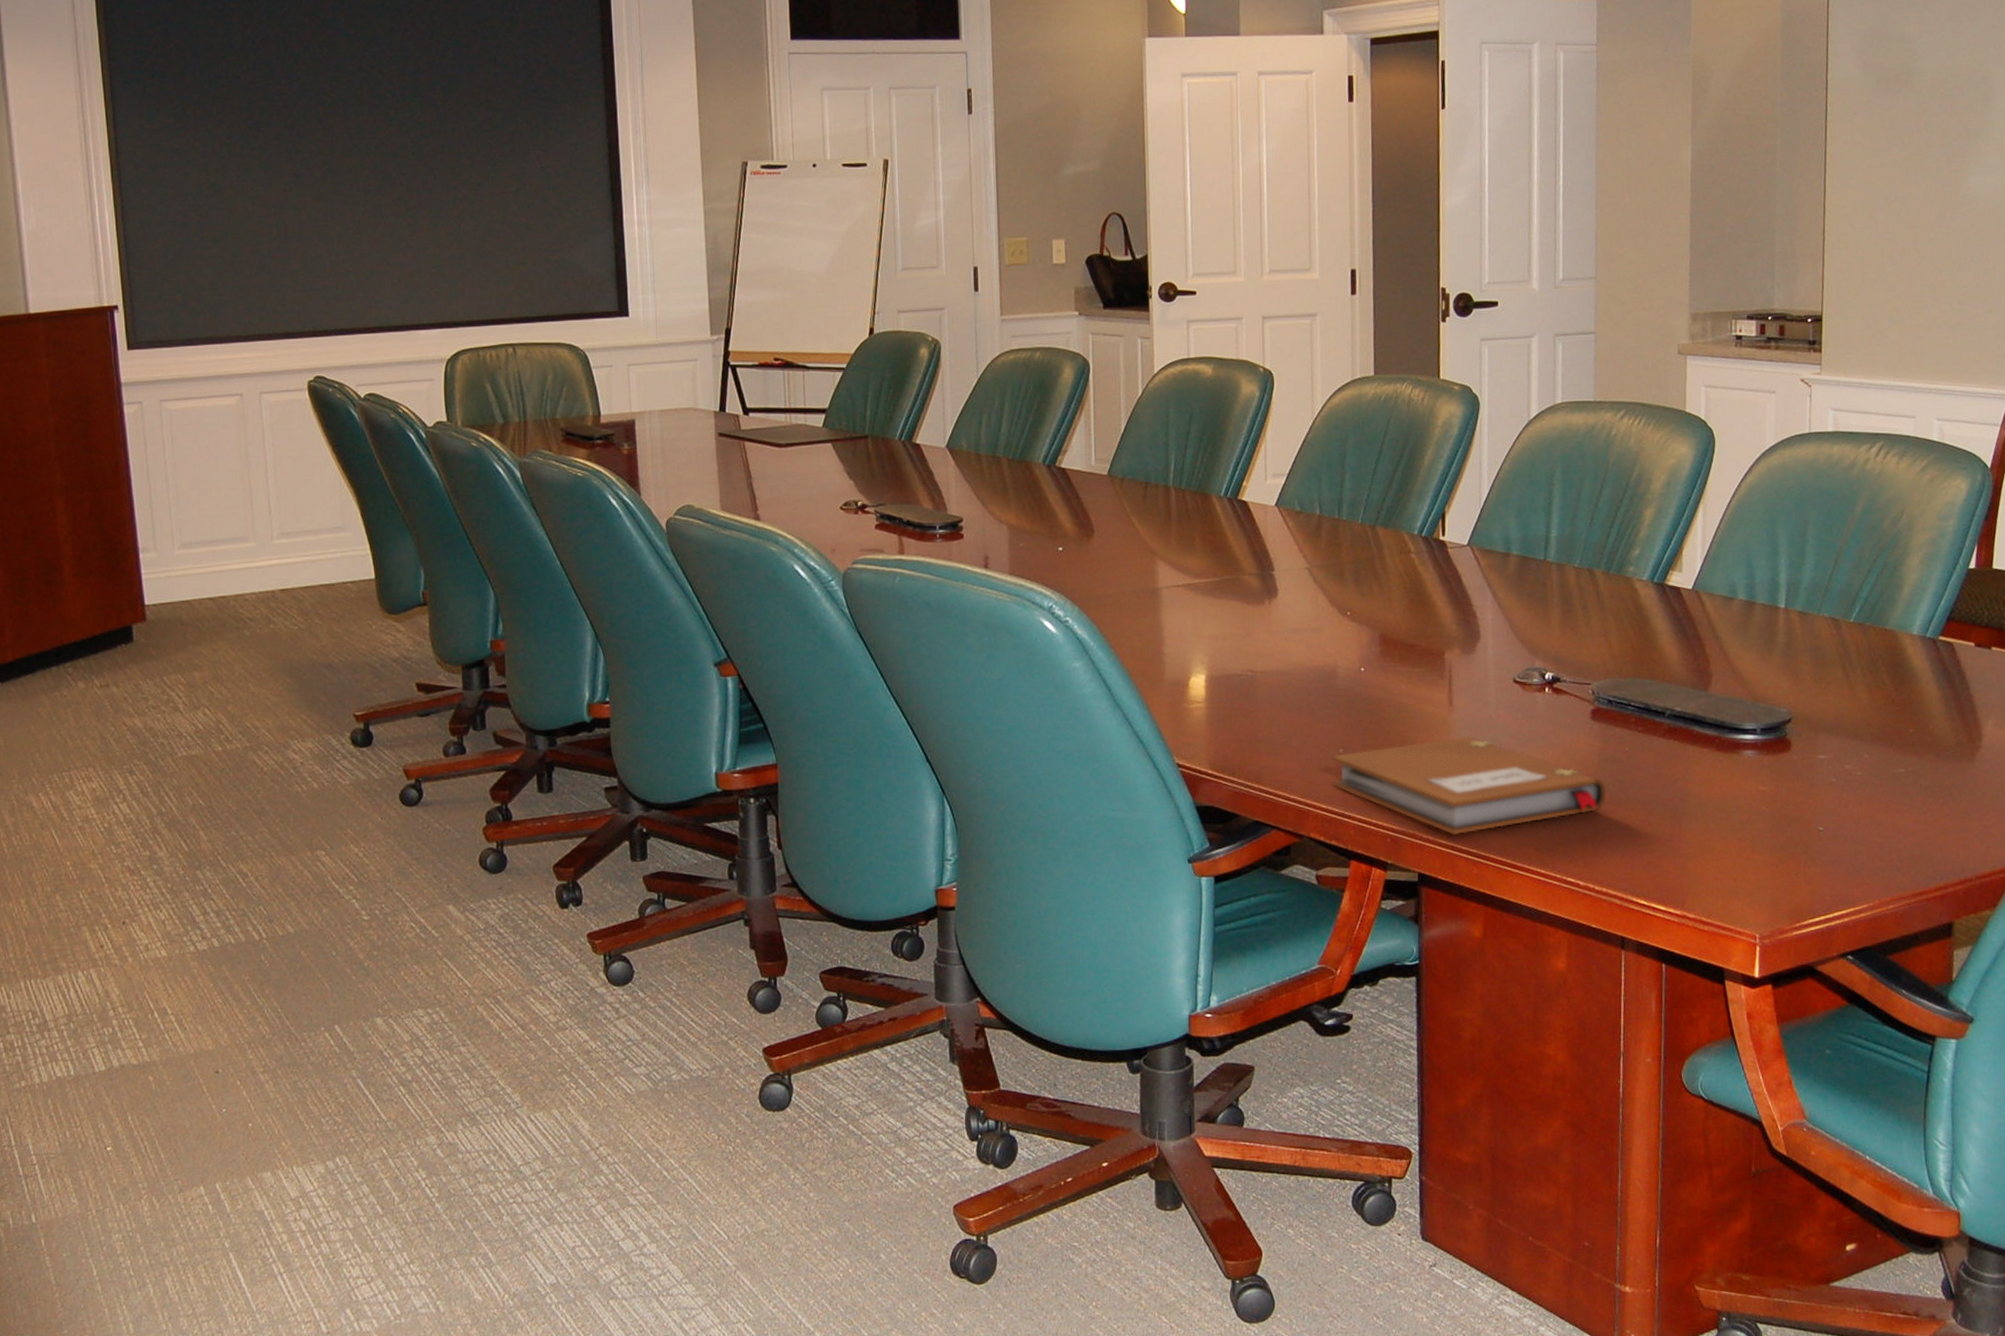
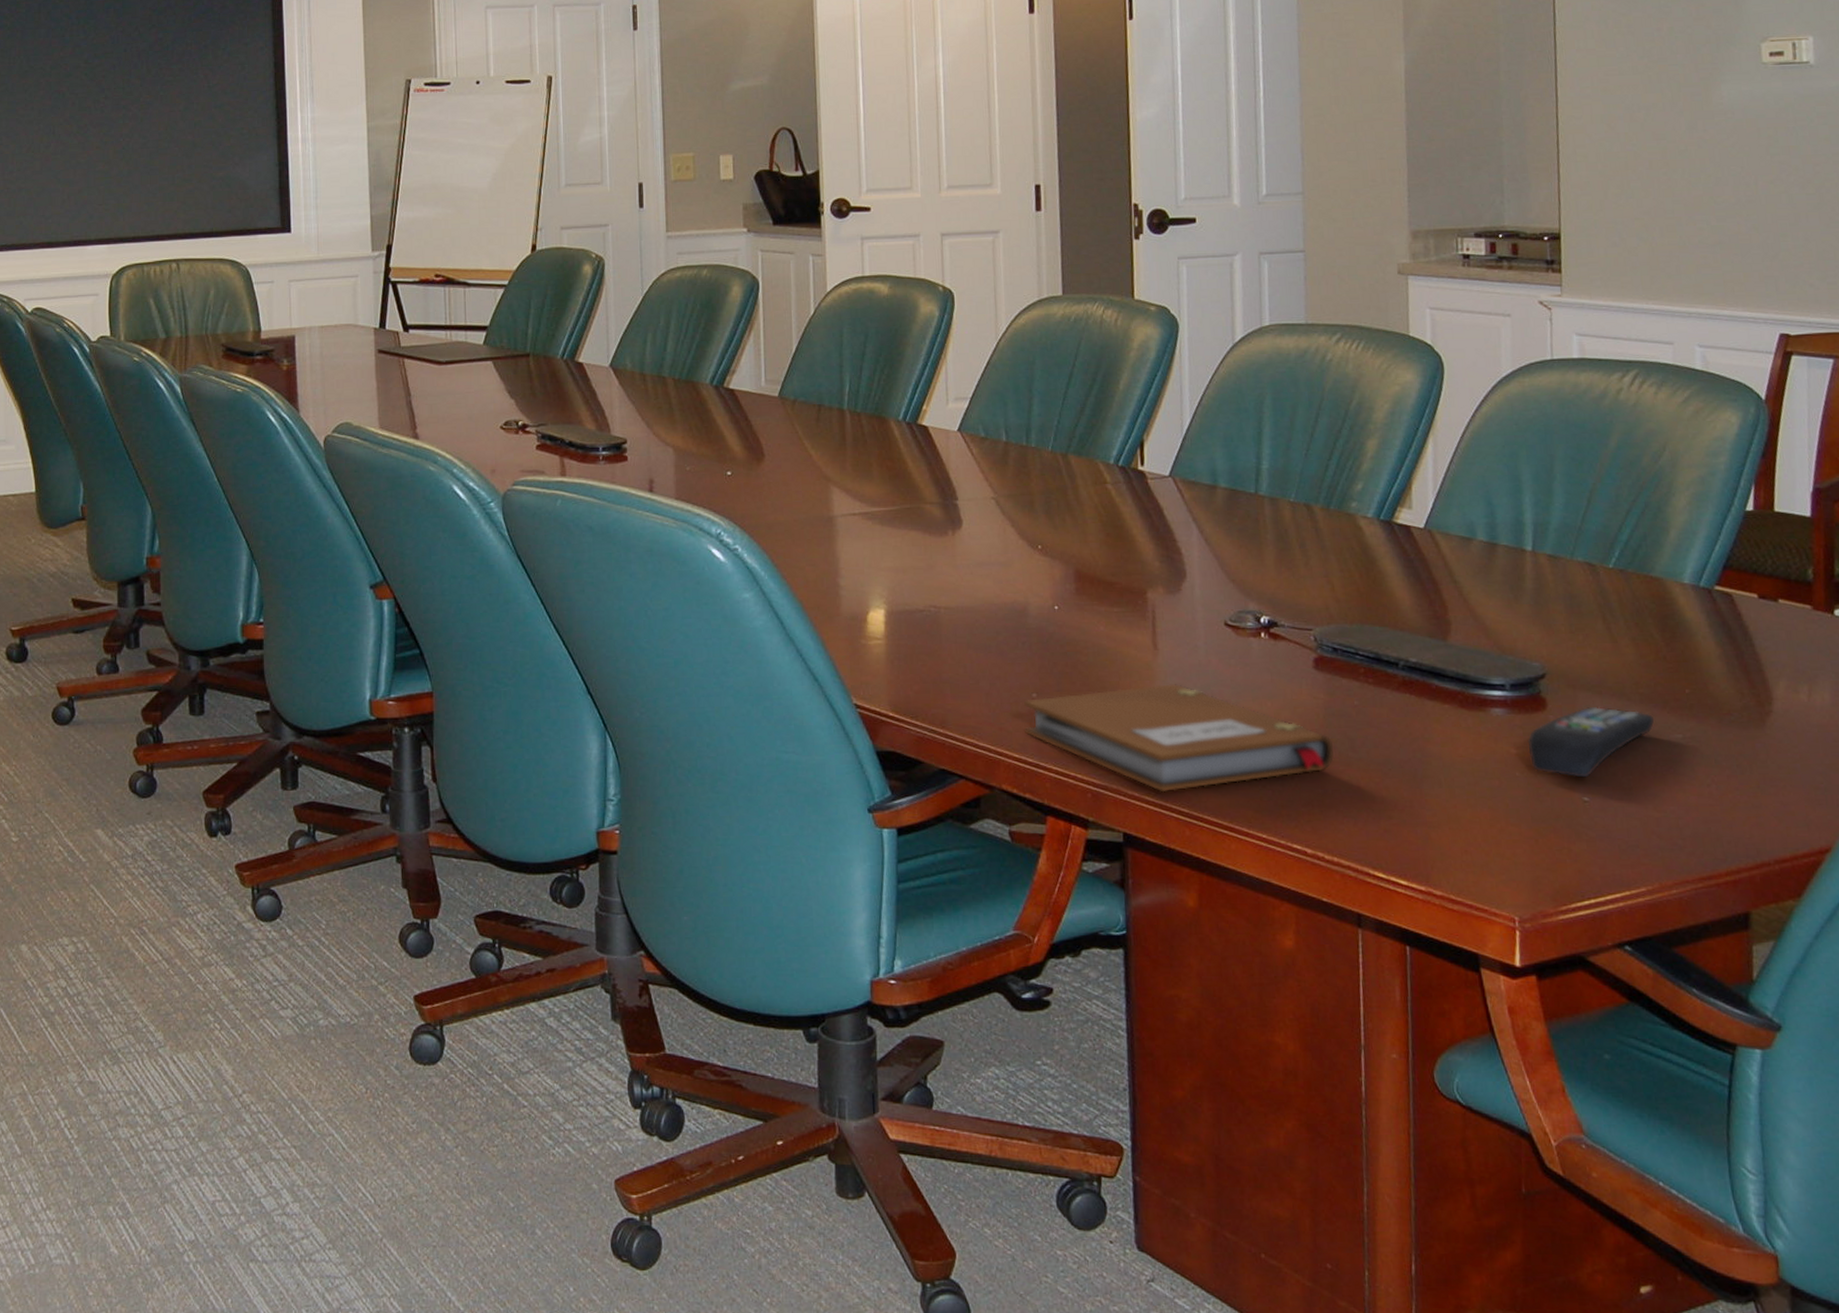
remote control: none [1773,746,1882,810] -> present [1527,706,1655,778]

